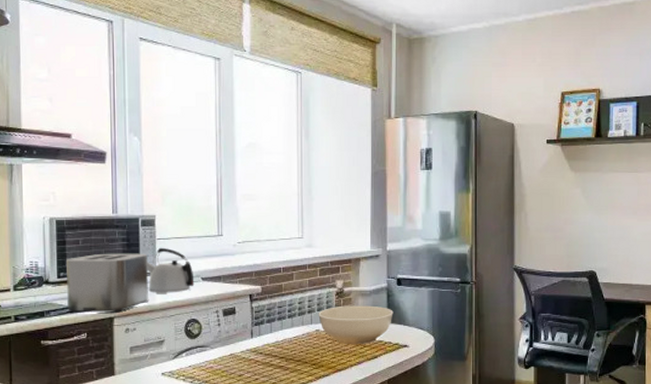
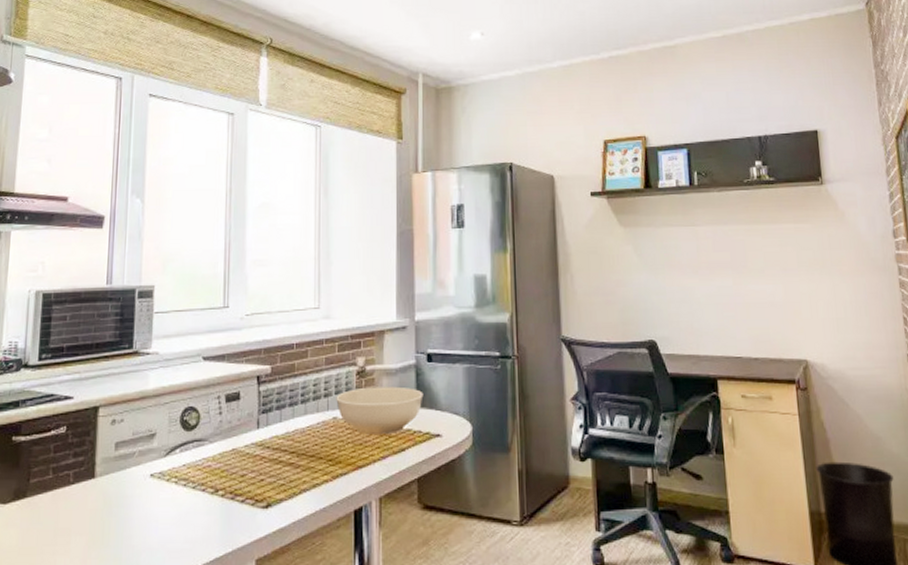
toaster: present [66,253,148,313] -> none [46,329,143,402]
kettle: present [146,247,195,294] -> none [140,322,195,378]

